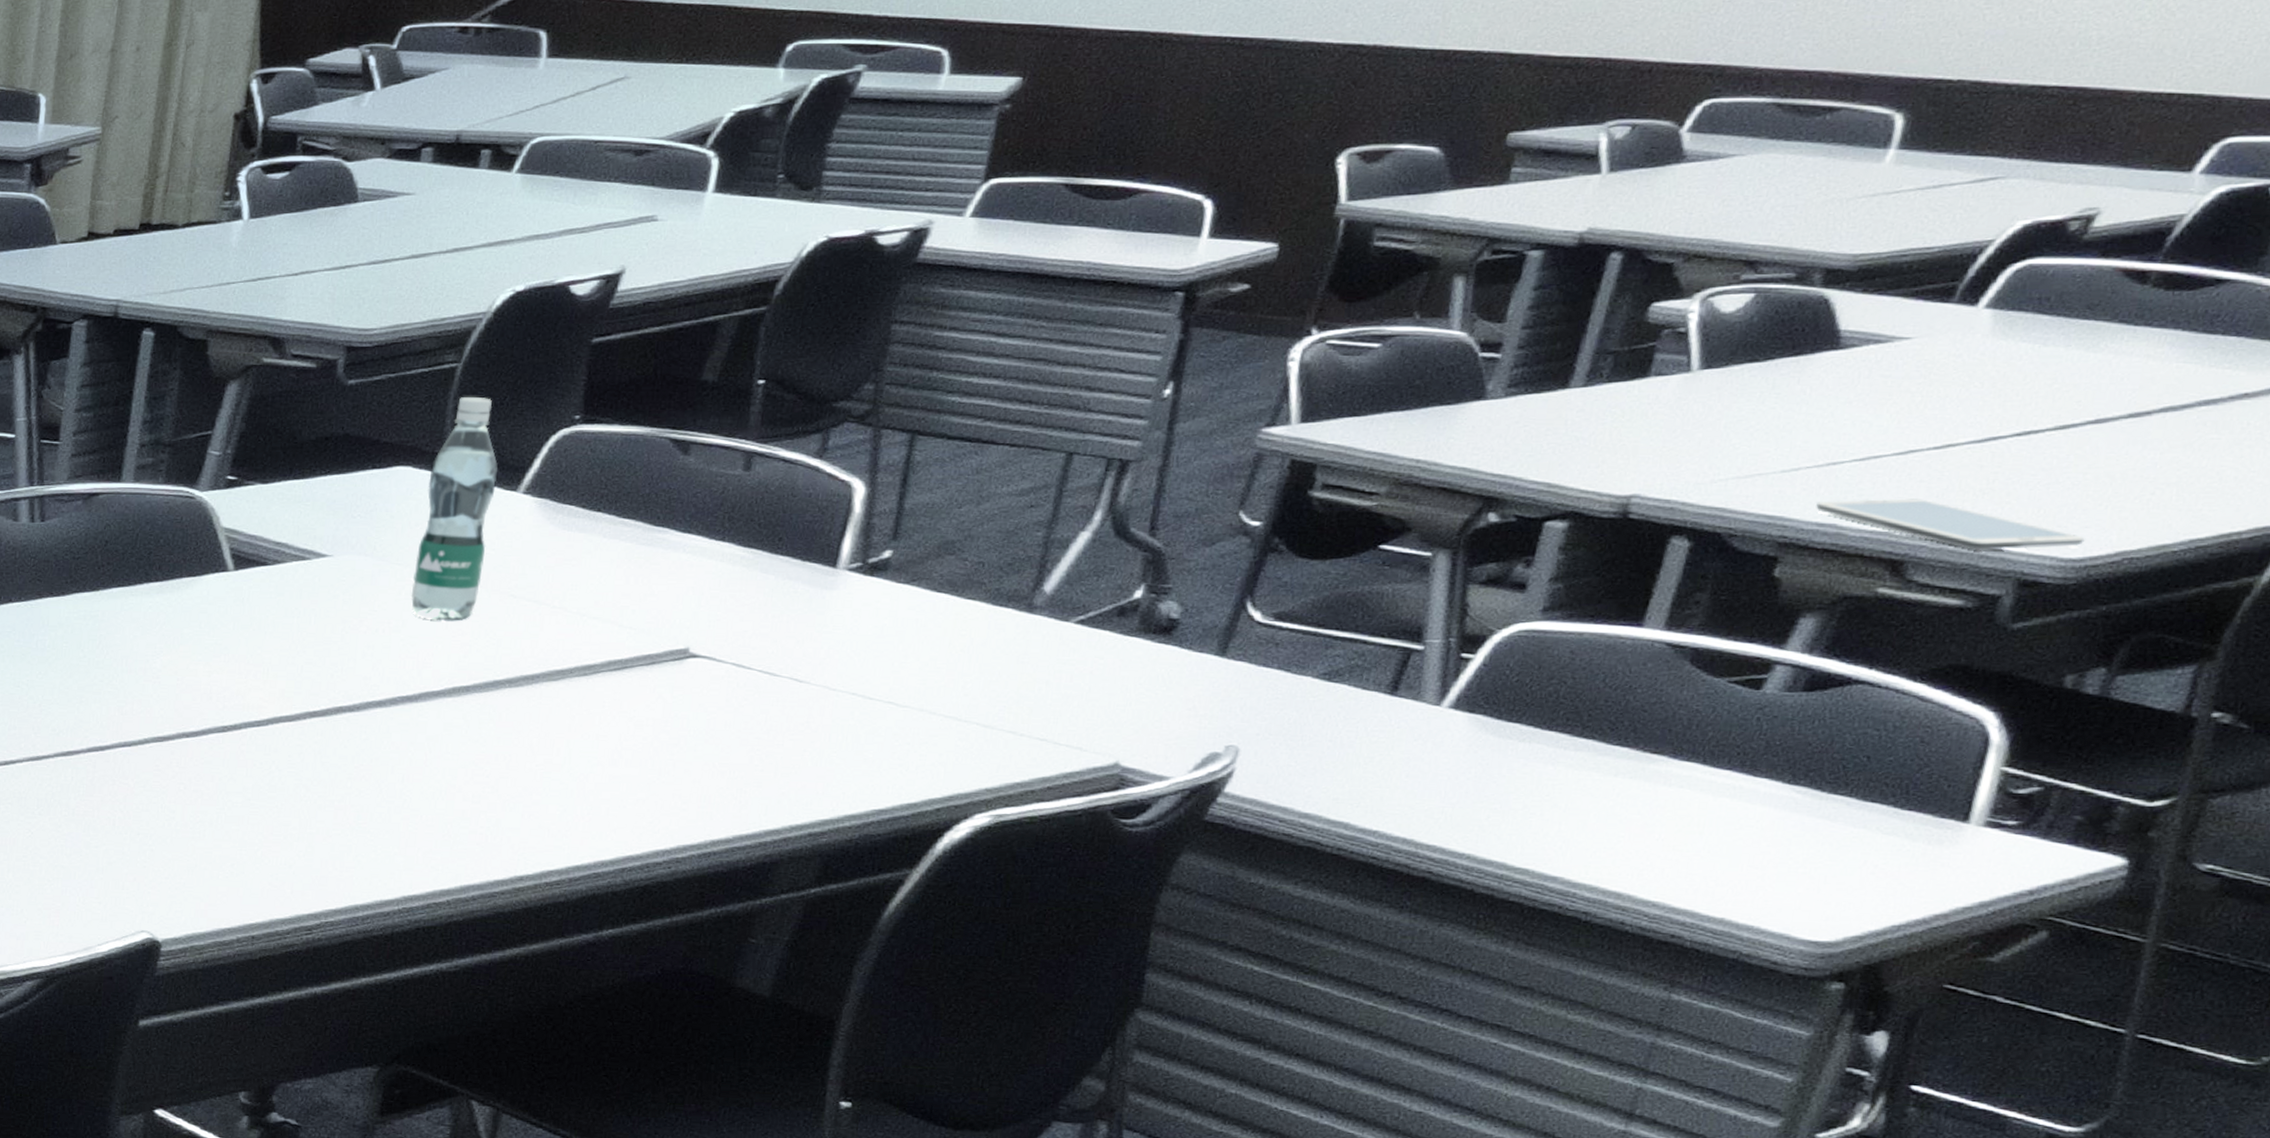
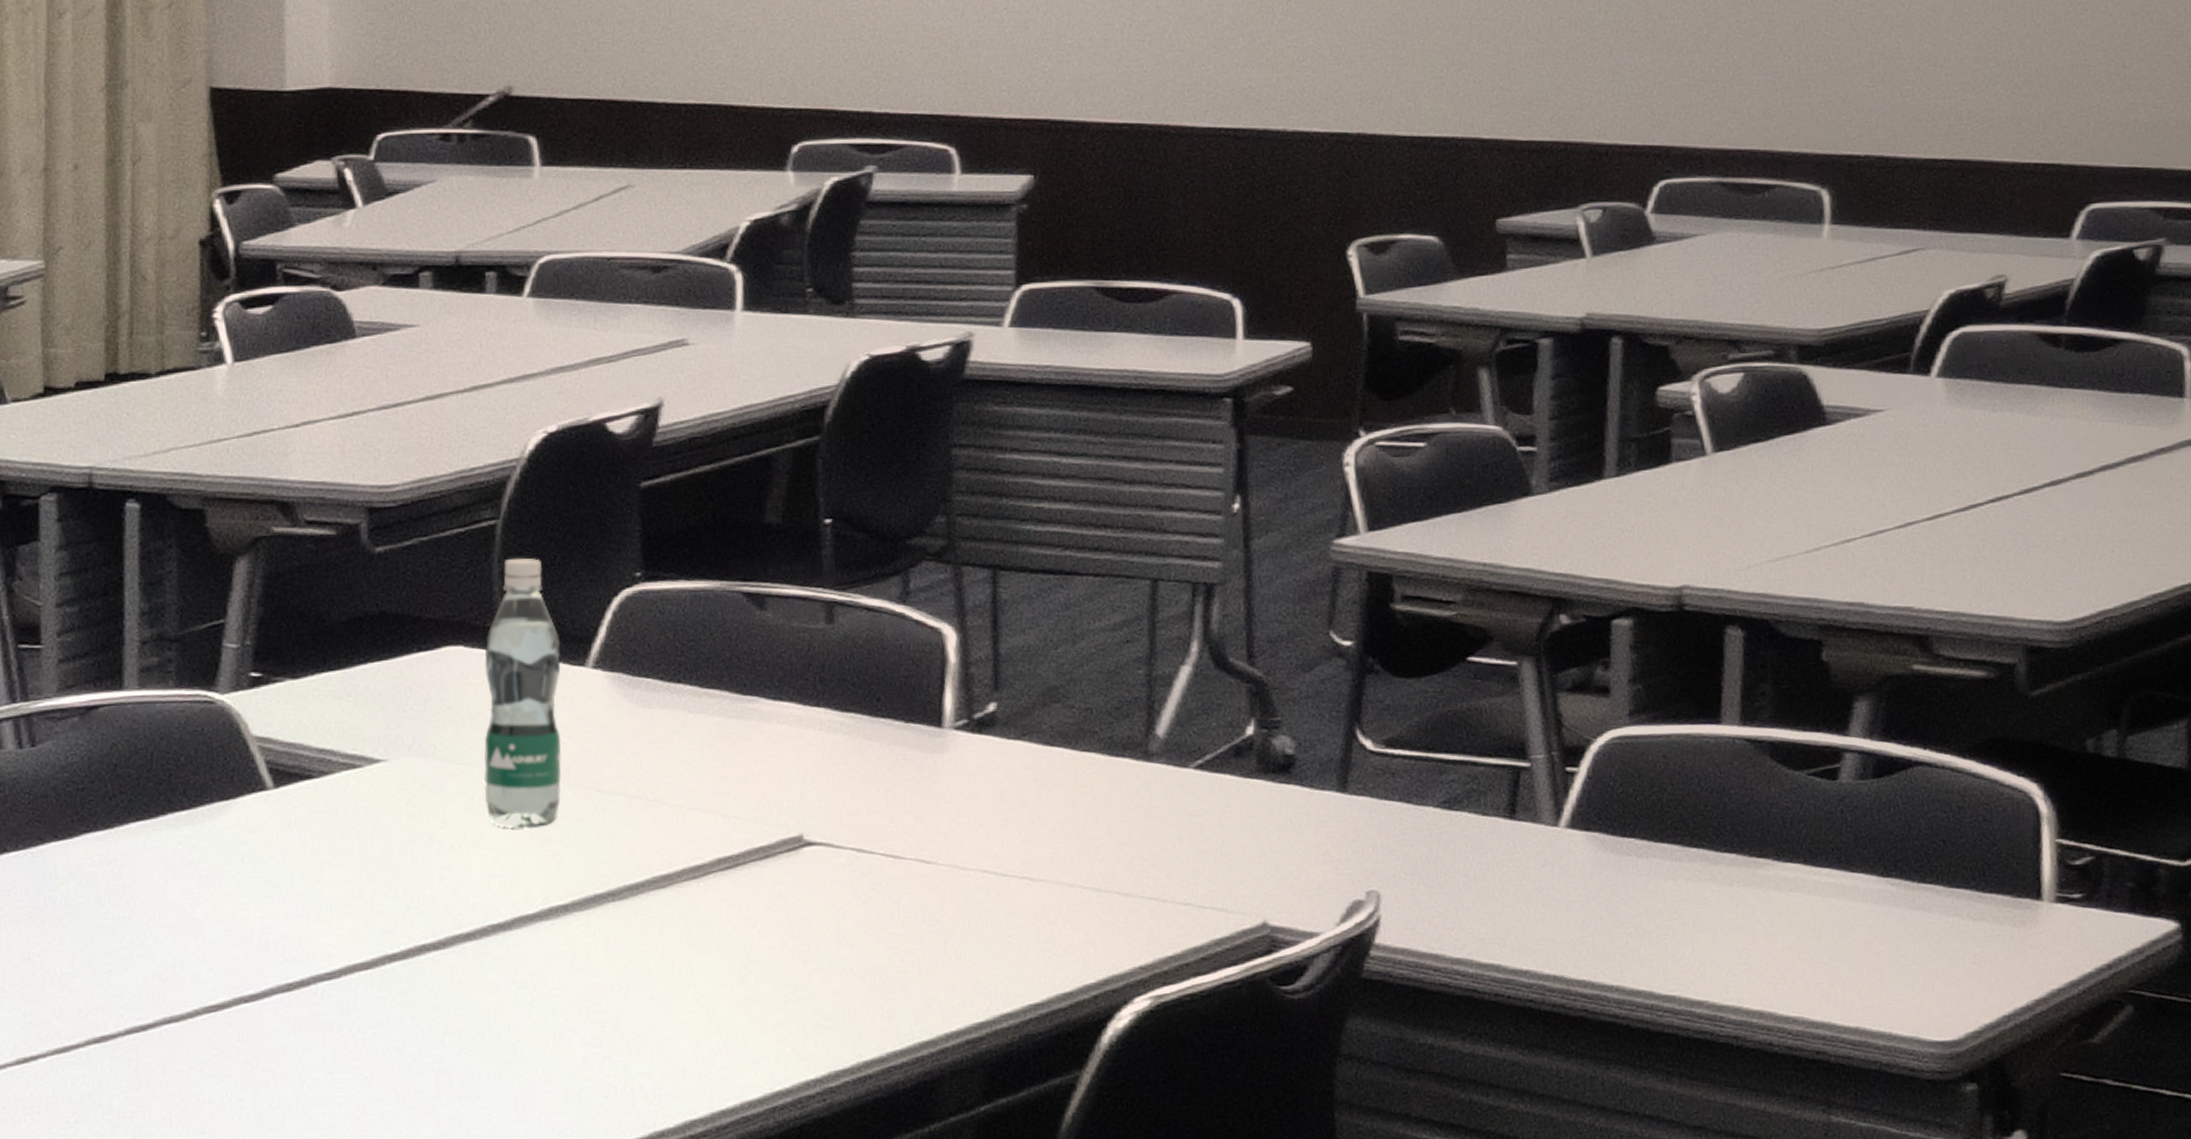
tablet: present [1816,498,2085,551] -> none [1842,571,2070,621]

